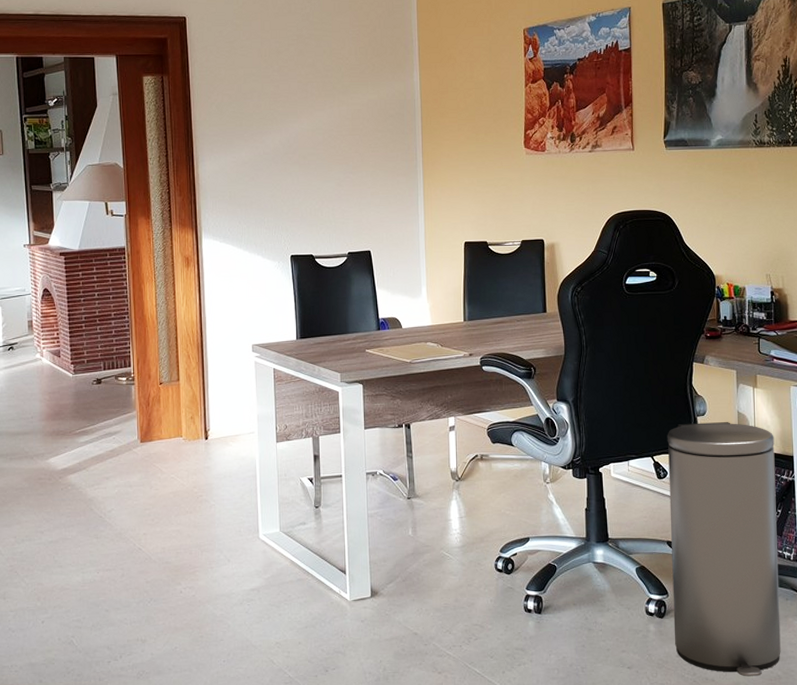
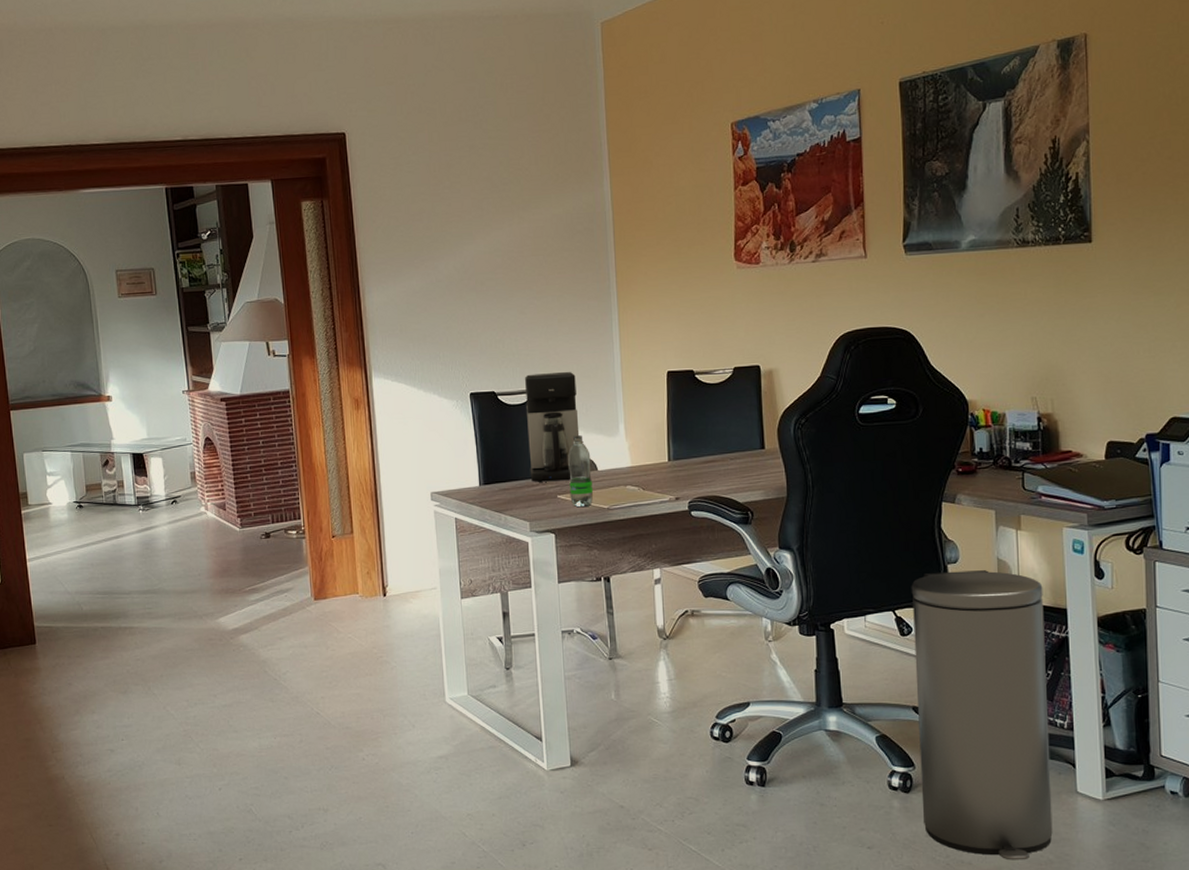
coffee maker: none [339,238,387,337] -> present [524,371,580,482]
bottle: none [375,296,398,360] -> present [567,435,594,507]

